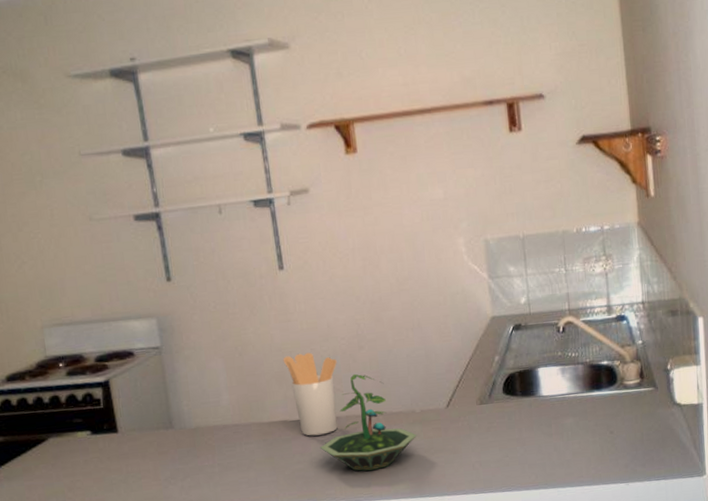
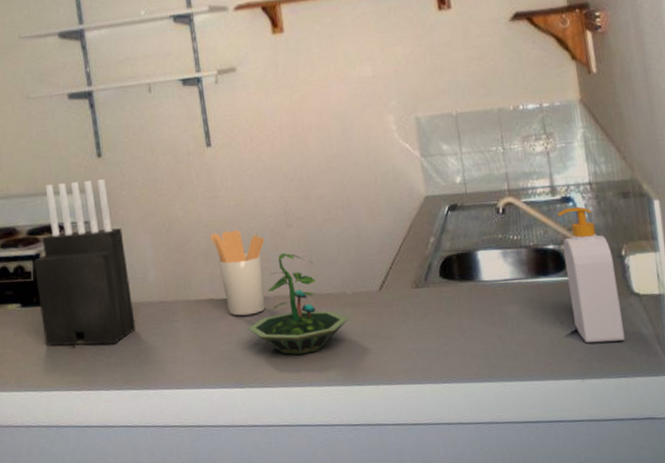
knife block: none [103,303,210,473] -> present [34,178,136,348]
soap bottle: none [612,324,667,451] -> present [557,206,626,344]

